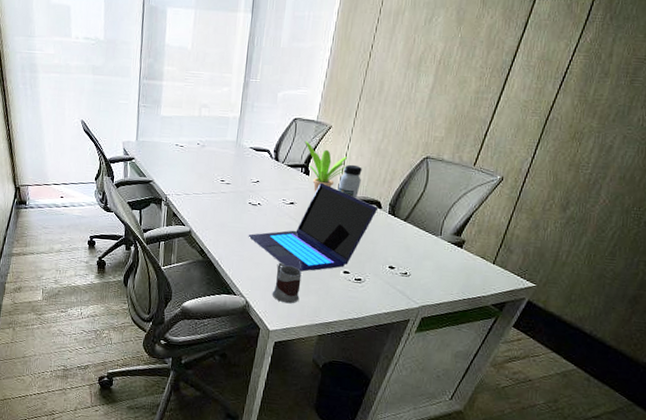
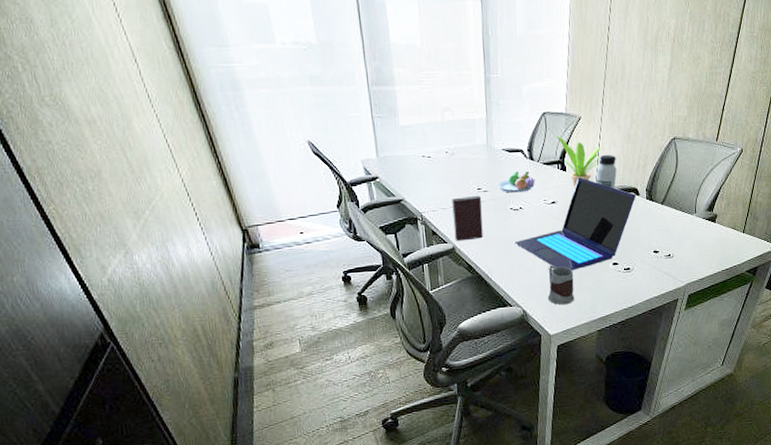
book: none [192,186,224,227] -> present [452,196,483,242]
fruit bowl: none [240,169,277,190] -> present [497,171,535,193]

